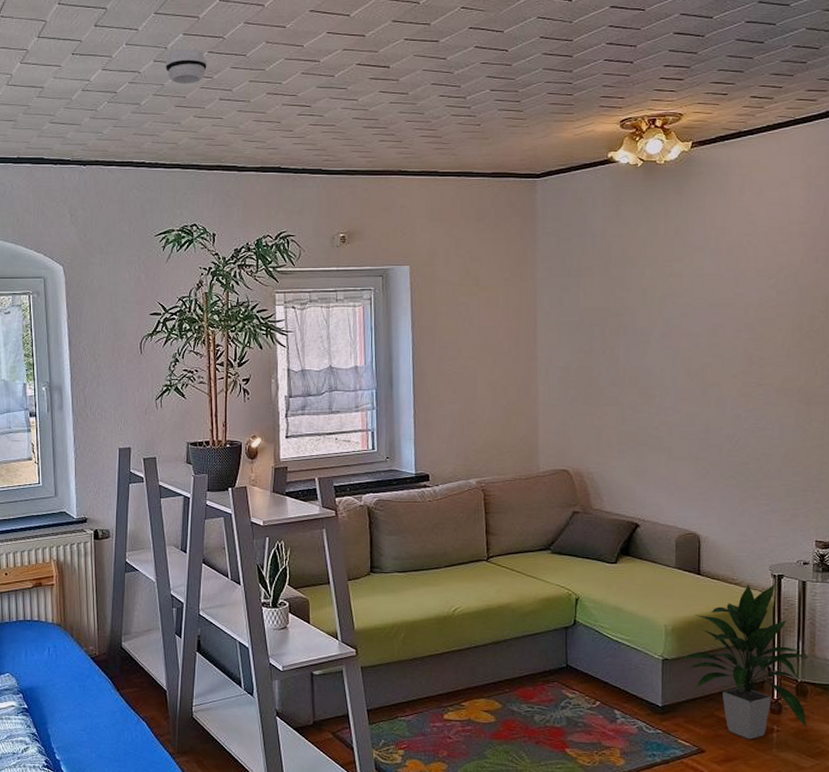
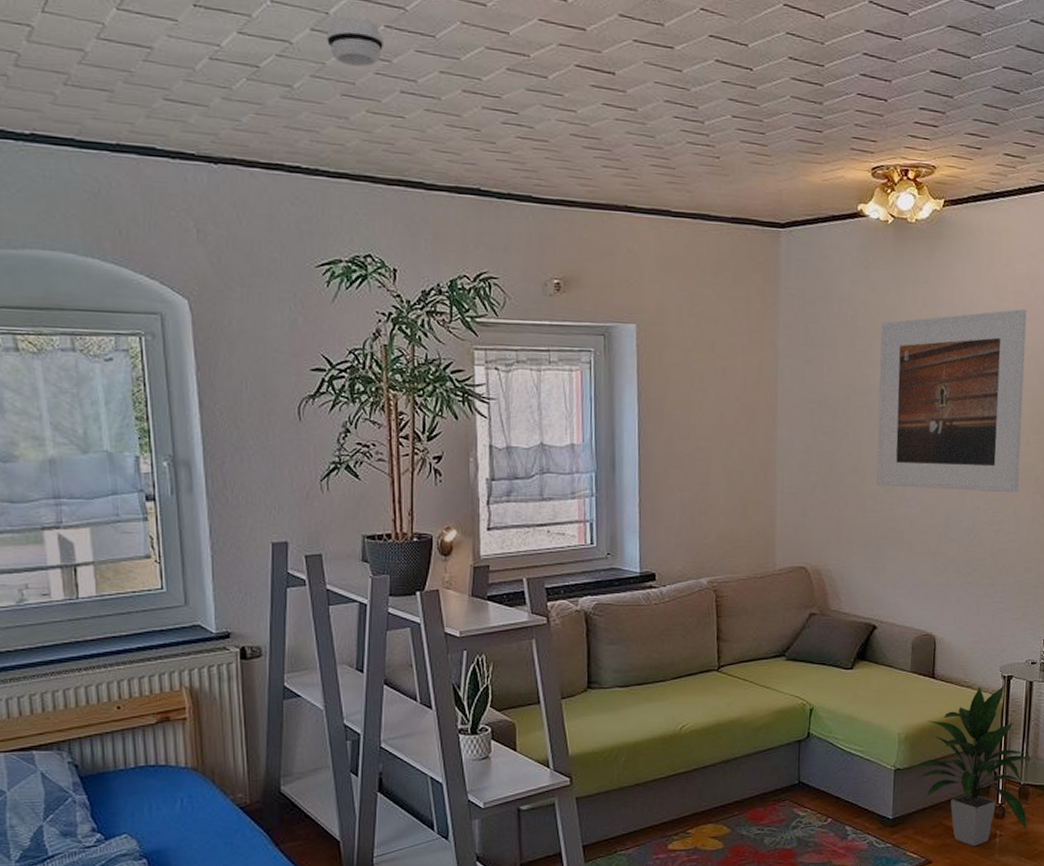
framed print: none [634,233,782,402] -> present [876,309,1027,493]

